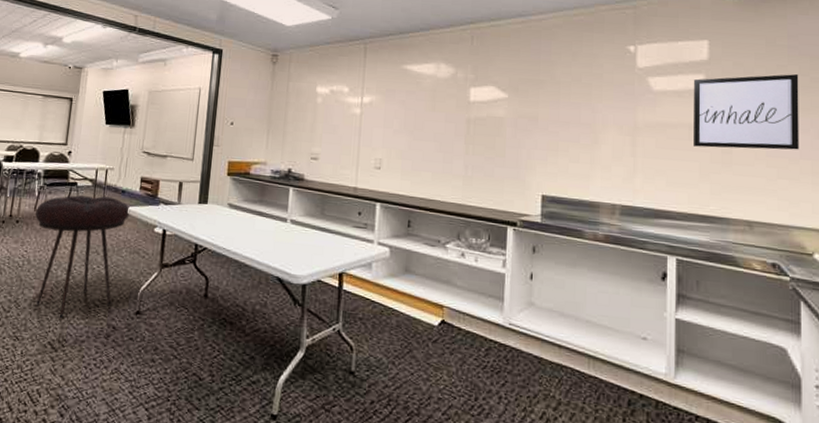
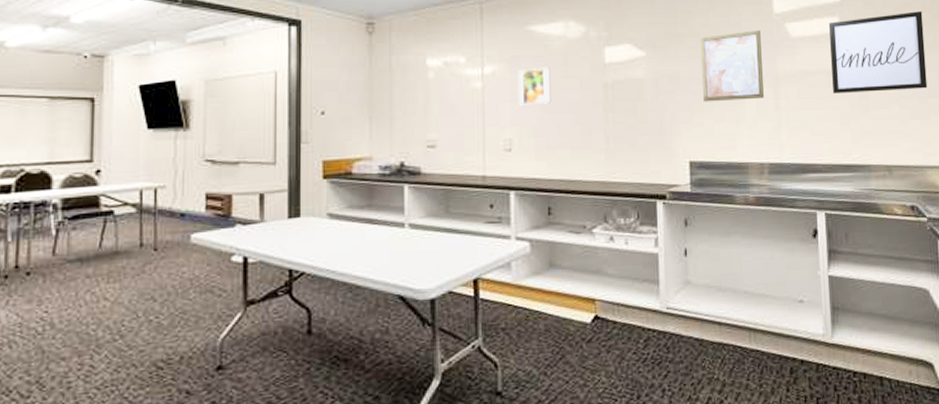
stool: present [35,195,130,318] -> none [54,224,195,393]
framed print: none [390,101,420,133] -> present [517,67,551,105]
wall art: none [560,82,622,145] -> present [700,30,764,102]

